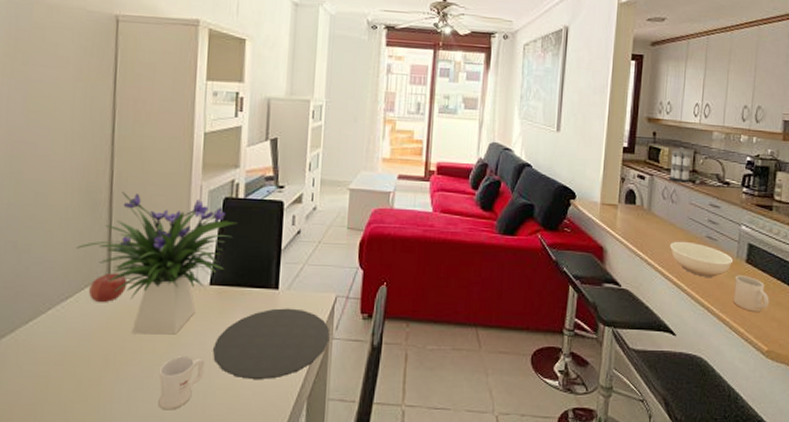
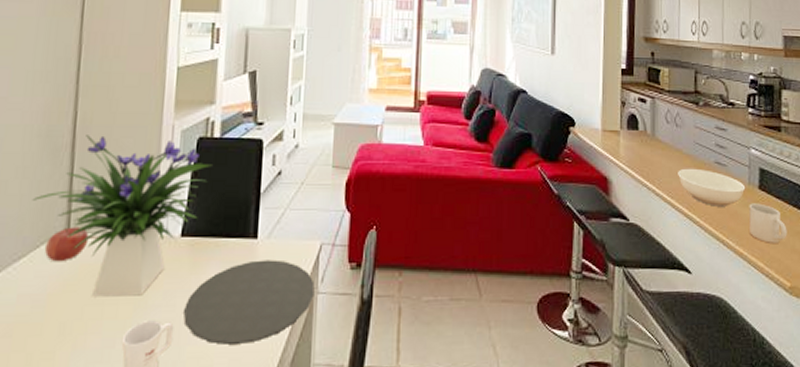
spice rack: present [669,147,691,183] -> none [671,67,693,105]

